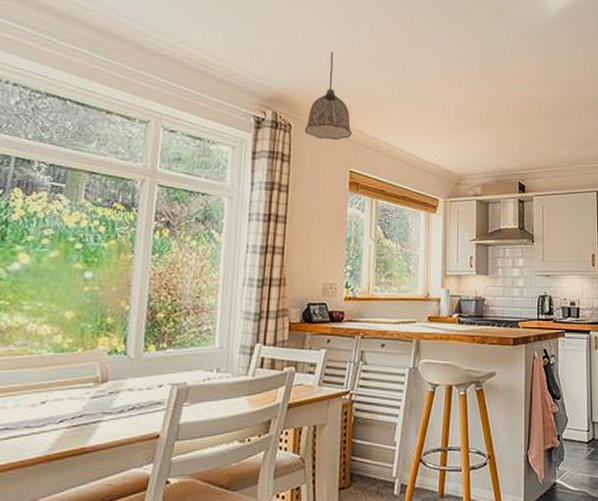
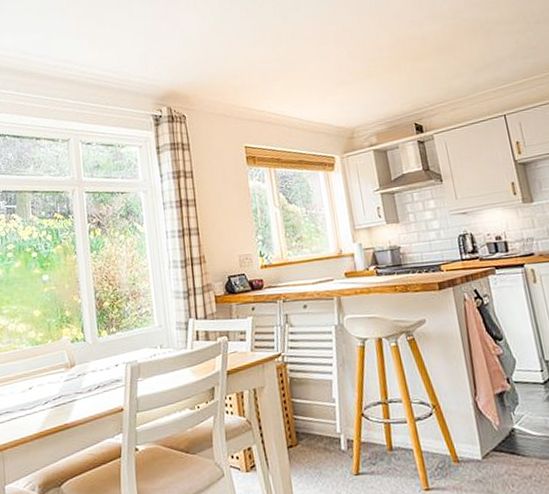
pendant lamp: present [304,51,352,140] -> none [197,40,241,123]

